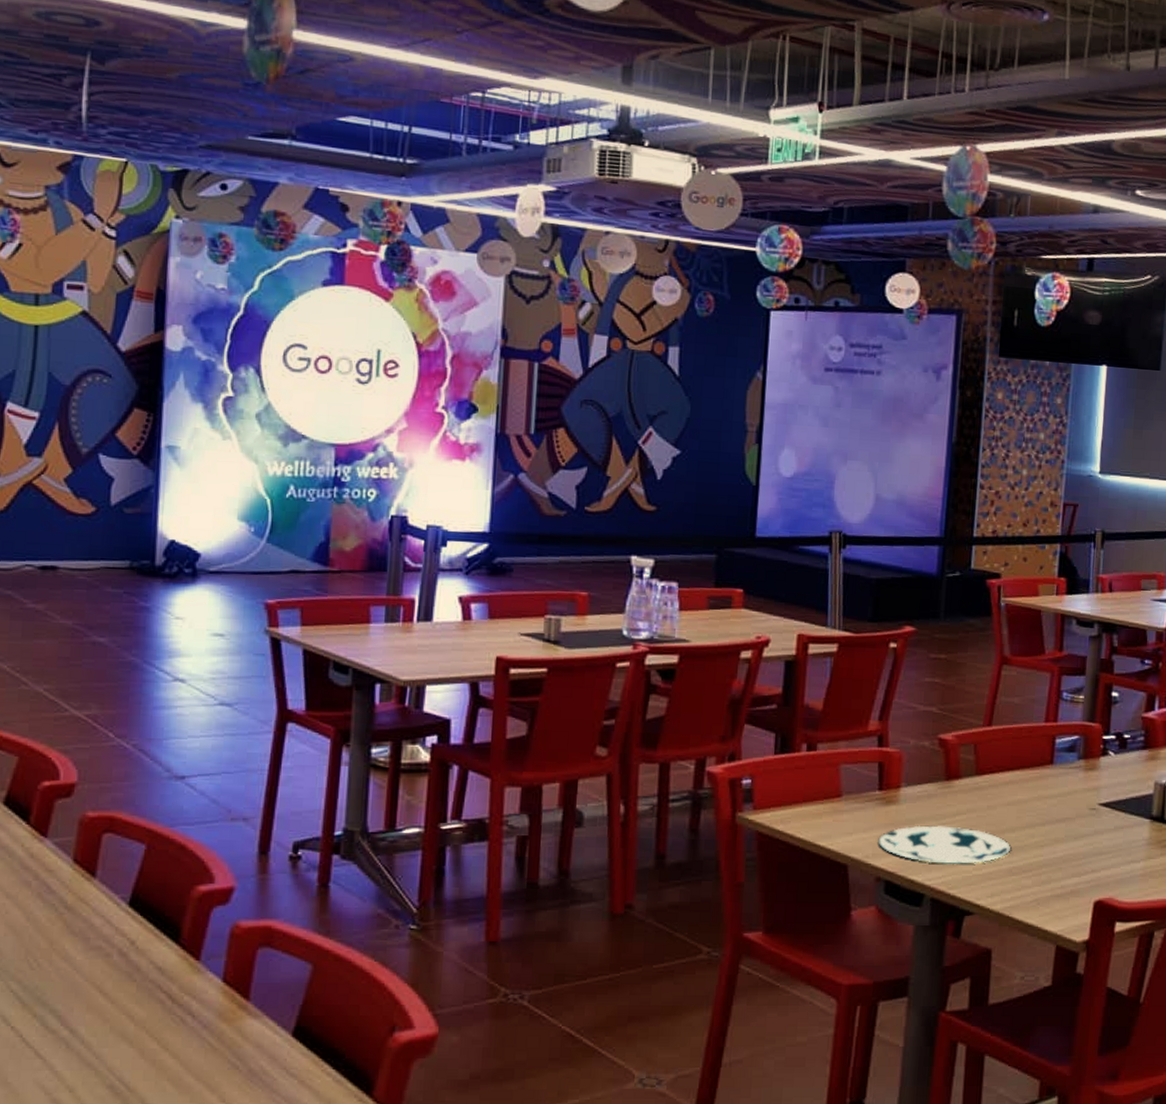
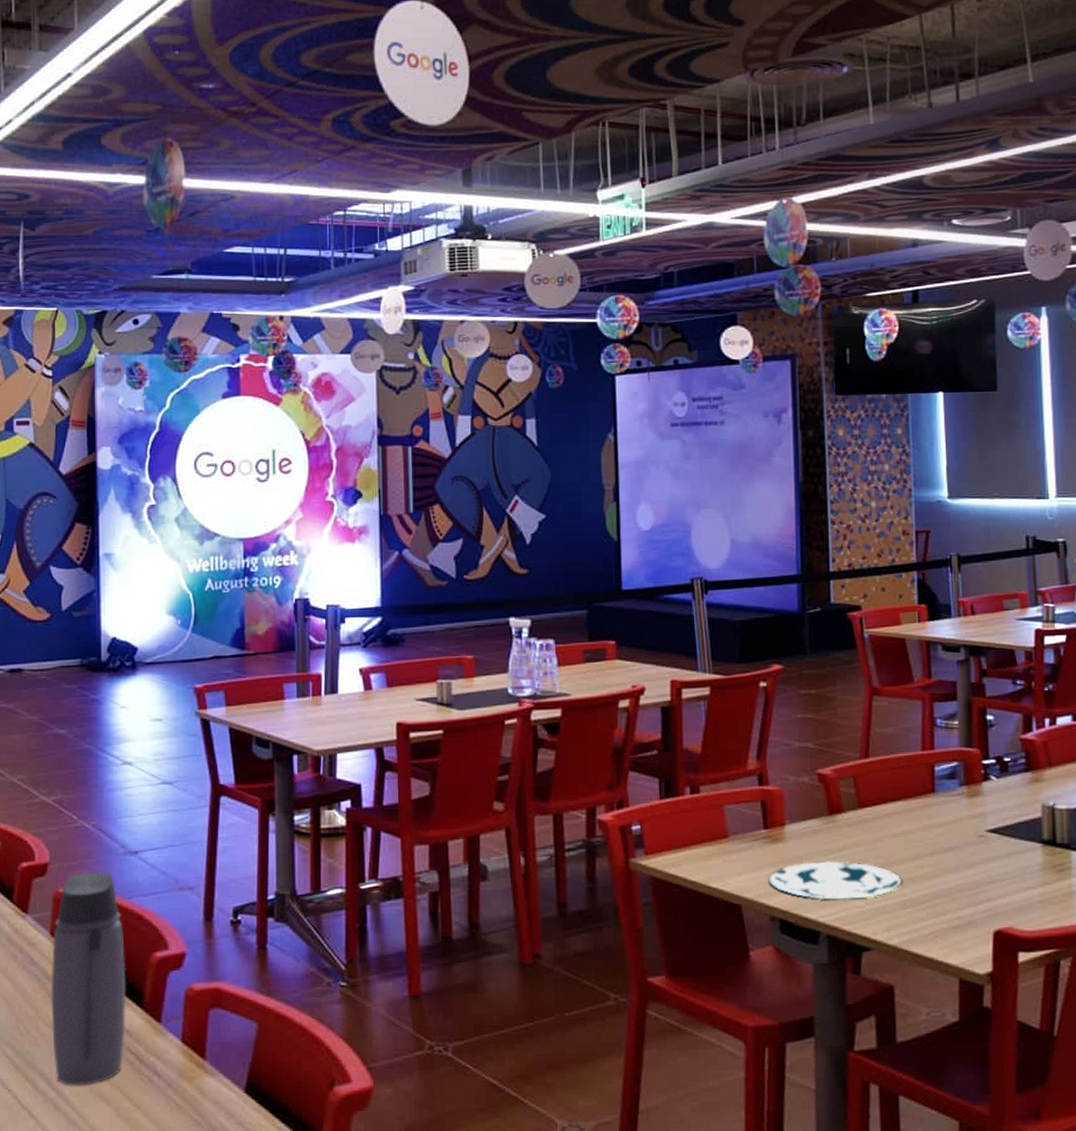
water bottle: none [68,795,163,1025] -> present [51,871,127,1086]

